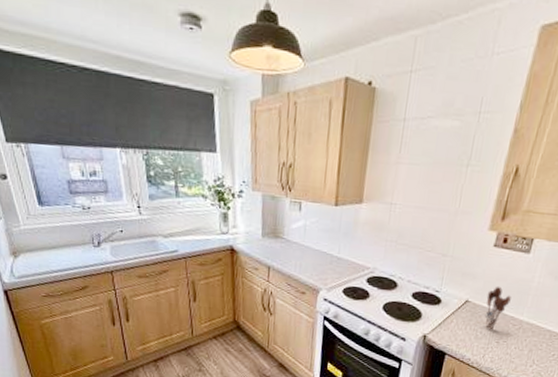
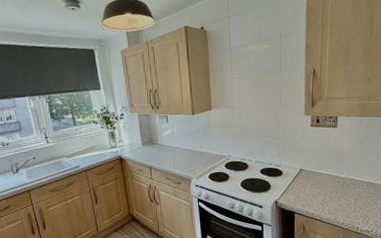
utensil holder: present [484,286,511,331] -> none [314,154,332,189]

